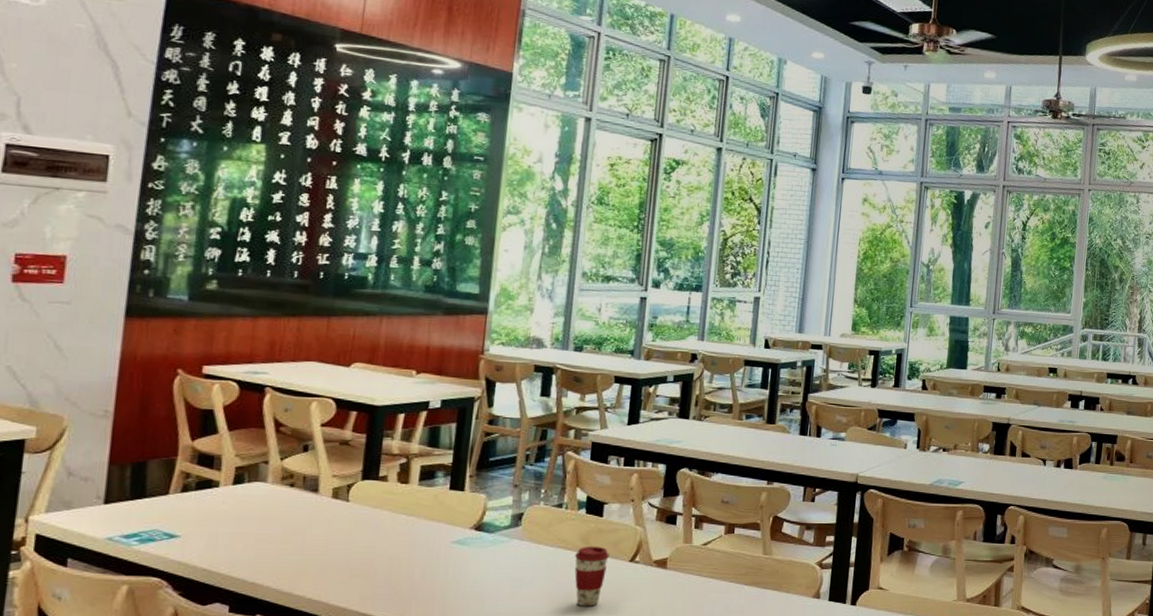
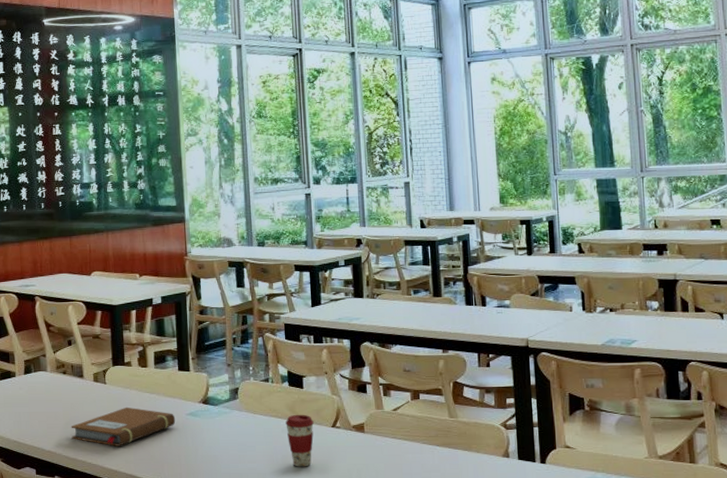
notebook: none [288,530,437,579] -> present [71,407,176,446]

